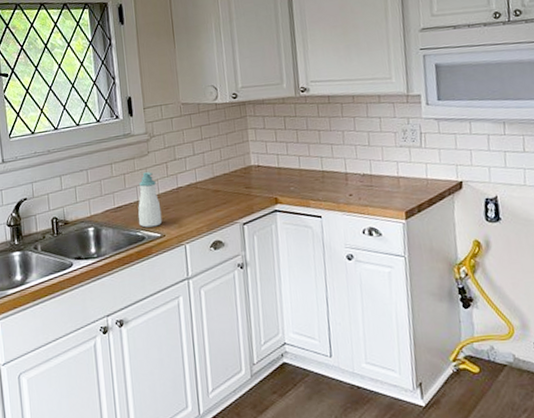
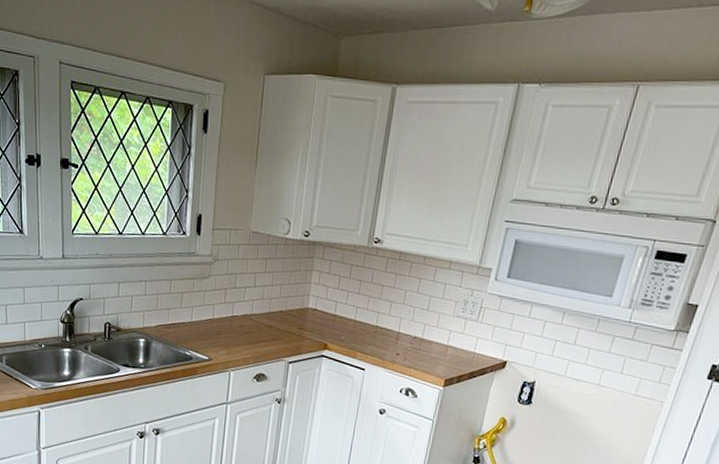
soap bottle: present [138,172,163,228] -> none [188,295,213,350]

